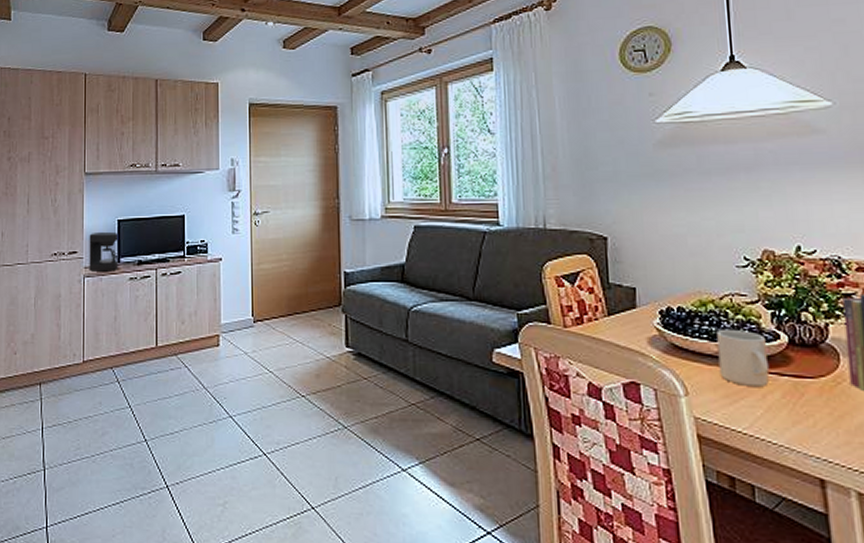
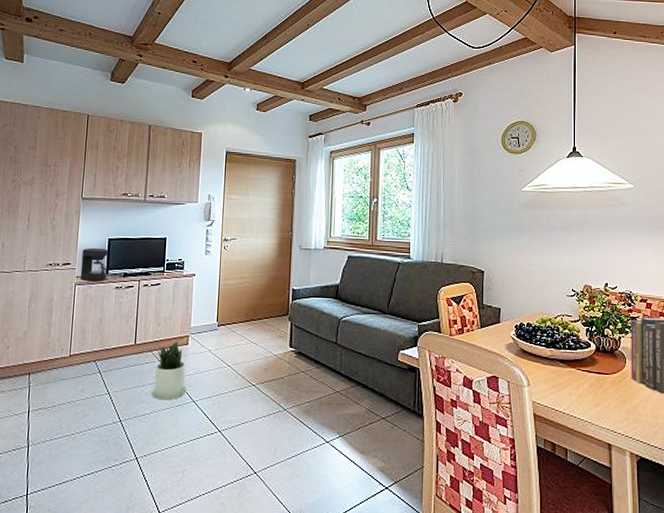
planter: none [179,342,221,415] -> present [151,341,186,400]
cup: present [716,329,770,386] -> none [551,339,583,380]

